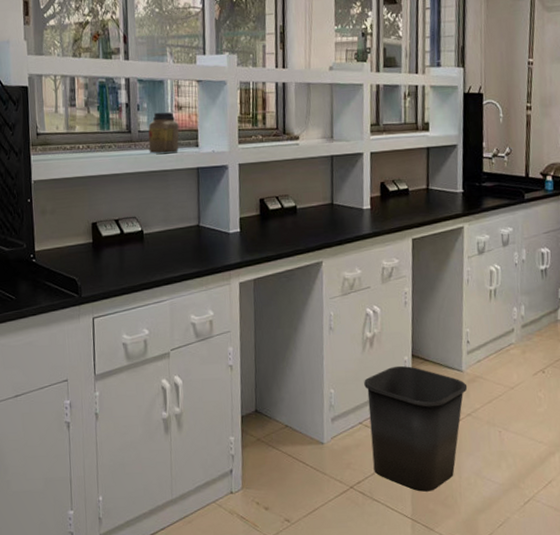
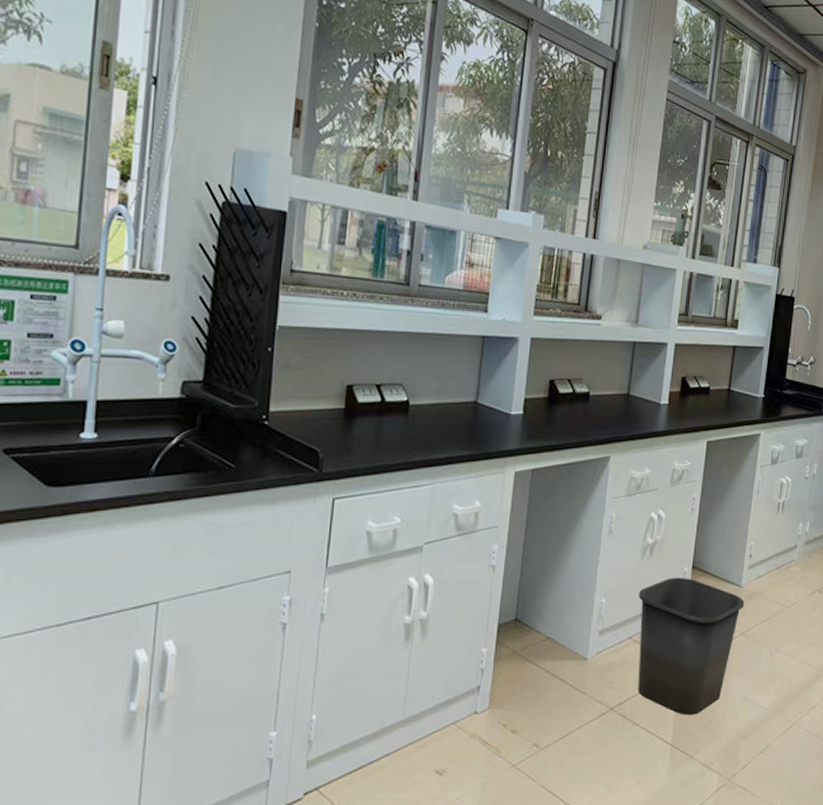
jar: present [148,111,179,154] -> none [428,266,468,316]

